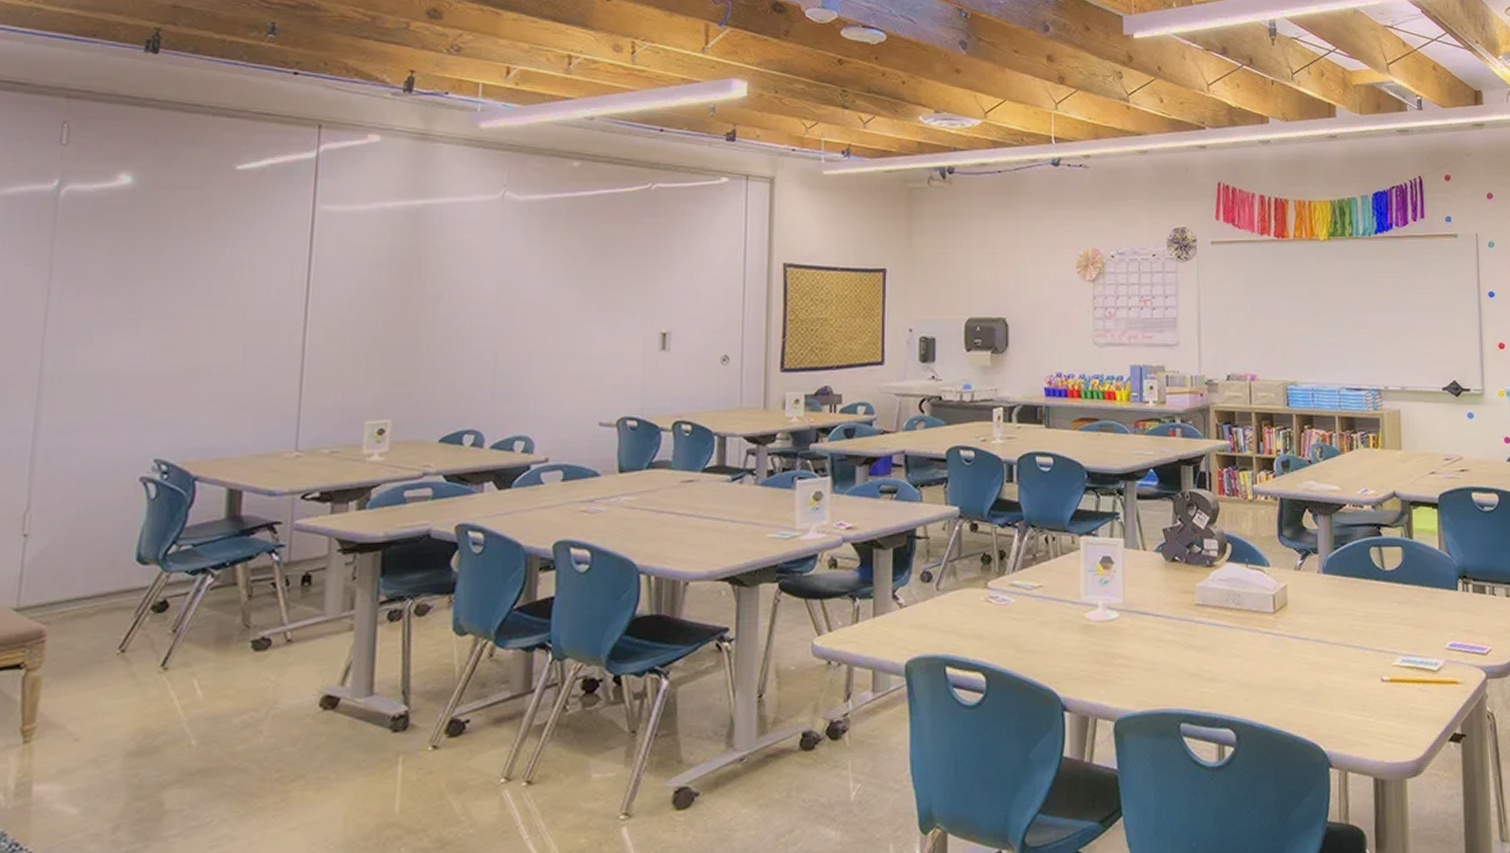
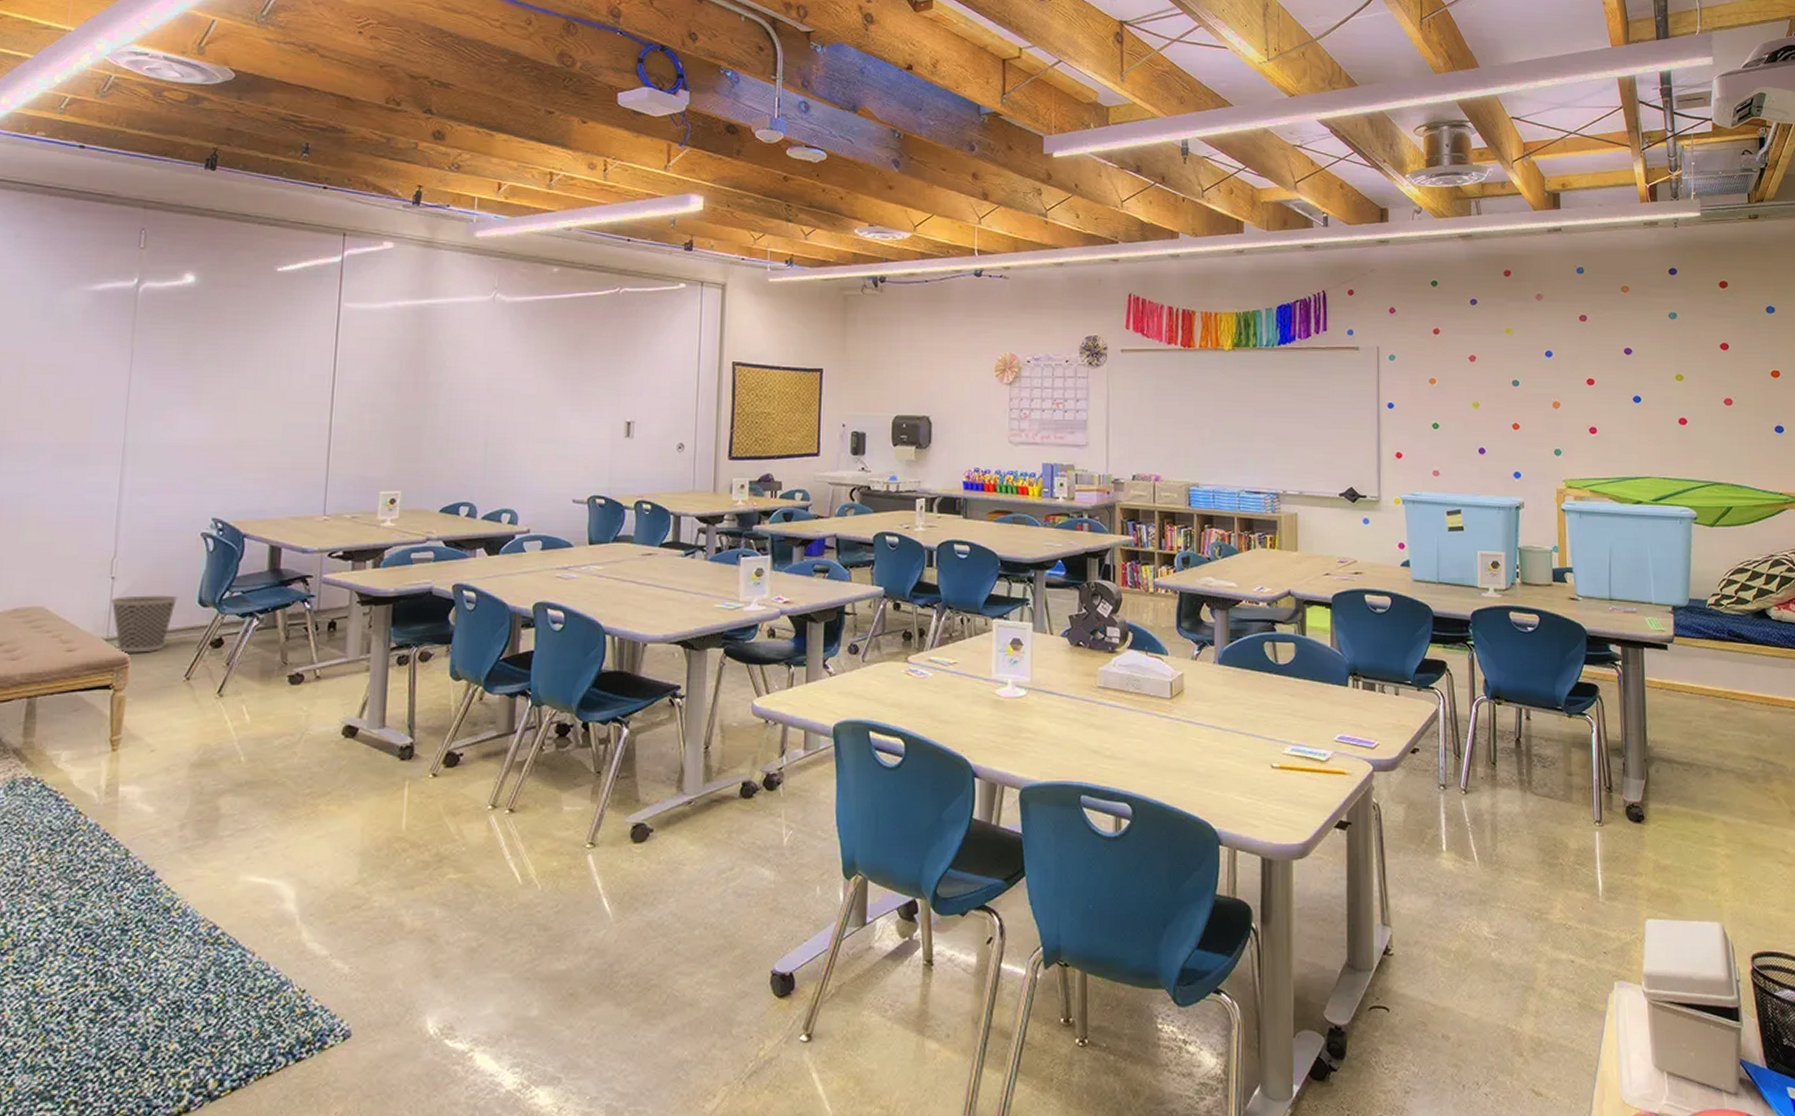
wastebasket: none [23,552,111,625] -> present [111,595,178,653]

